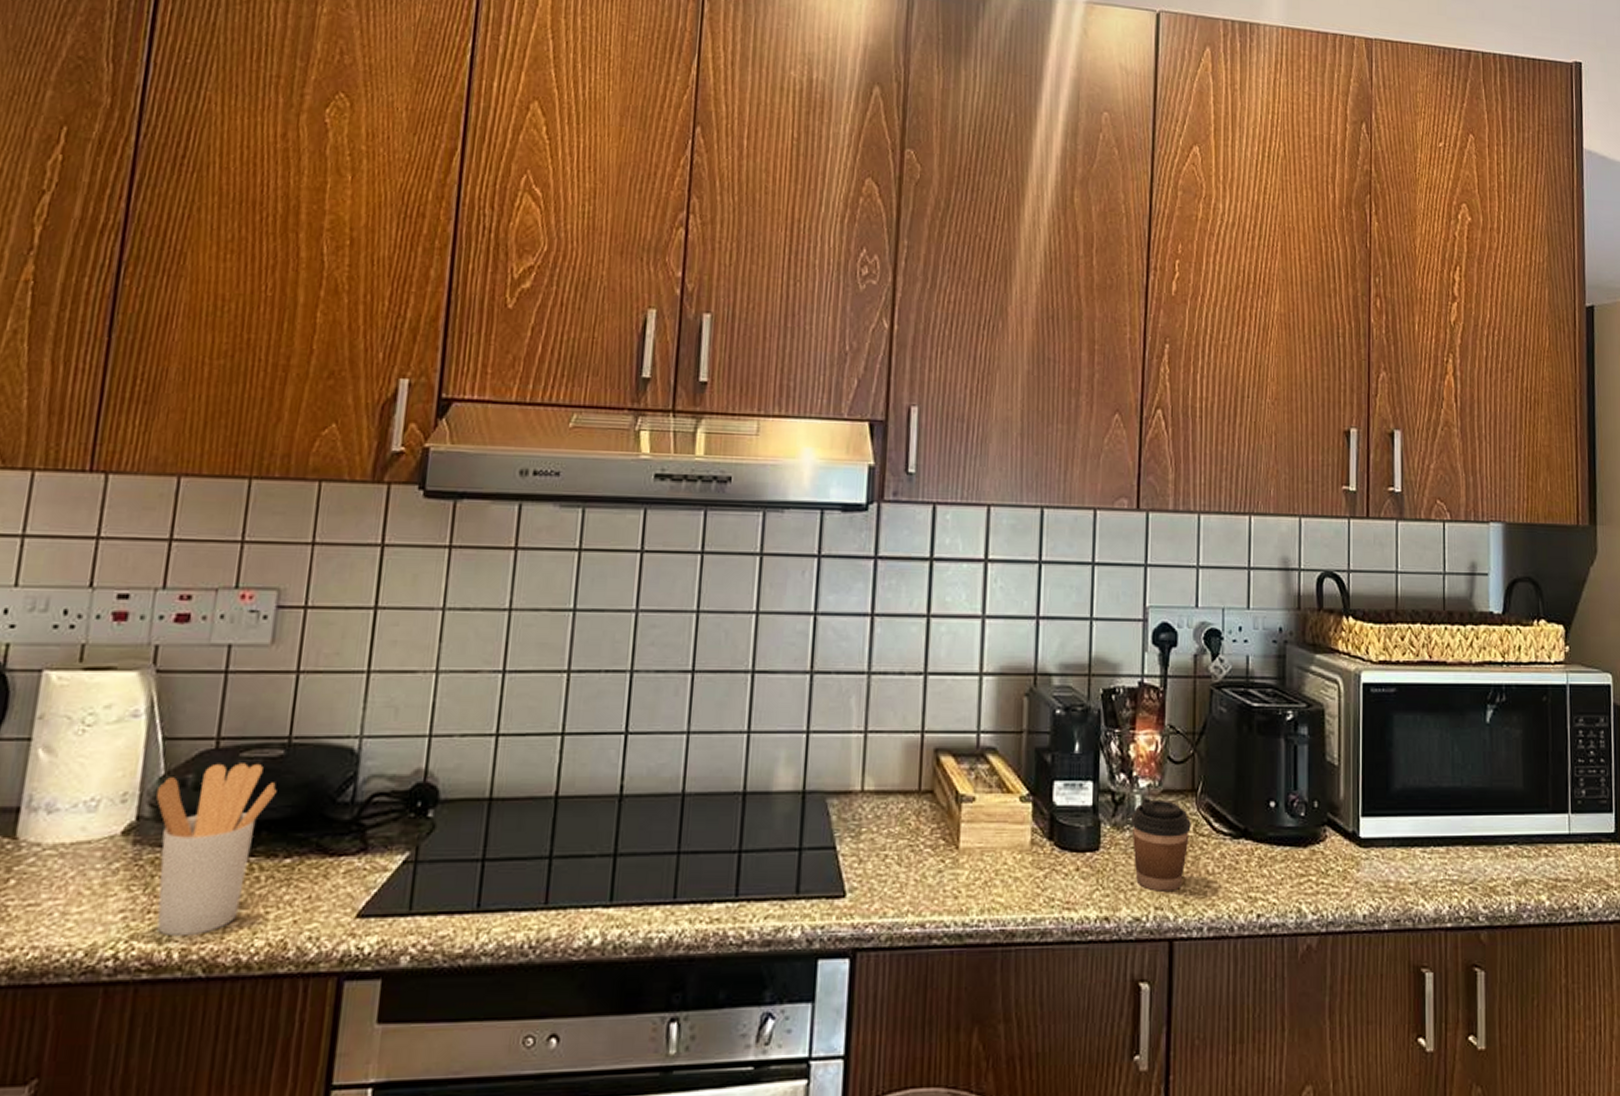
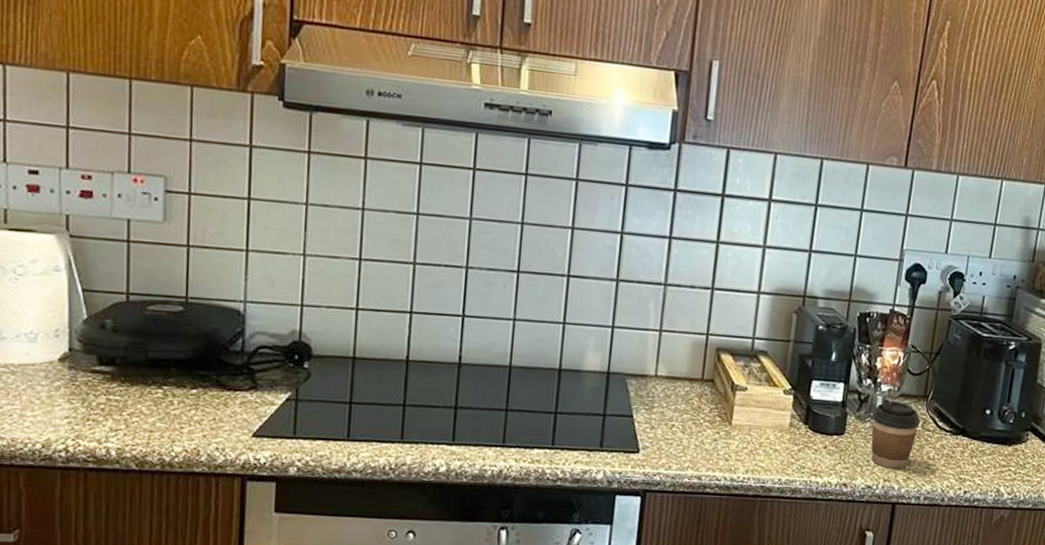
utensil holder: present [156,763,277,937] -> none [83,312,180,440]

